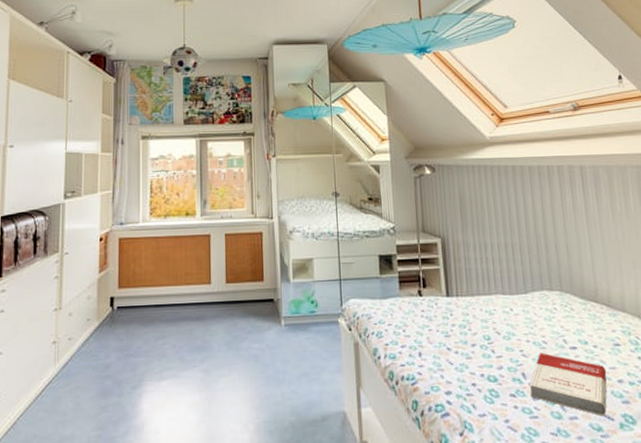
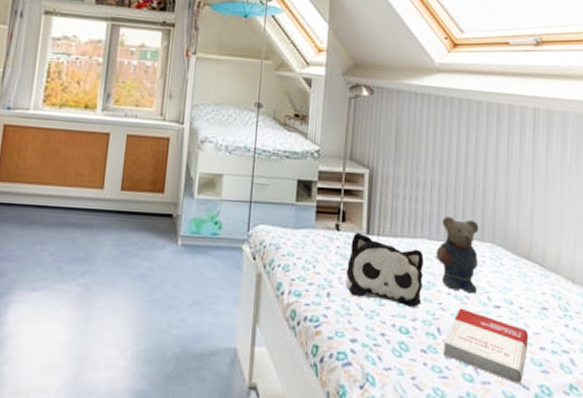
plush toy: none [432,295,505,357] -> present [345,232,424,307]
teddy bear: none [511,272,554,338] -> present [436,216,479,293]

